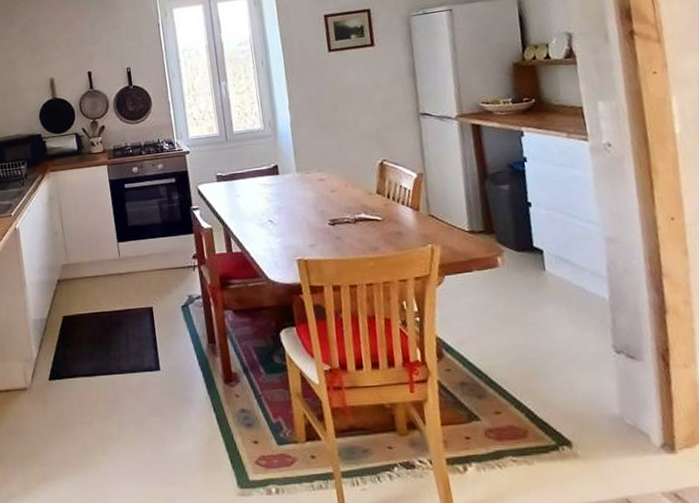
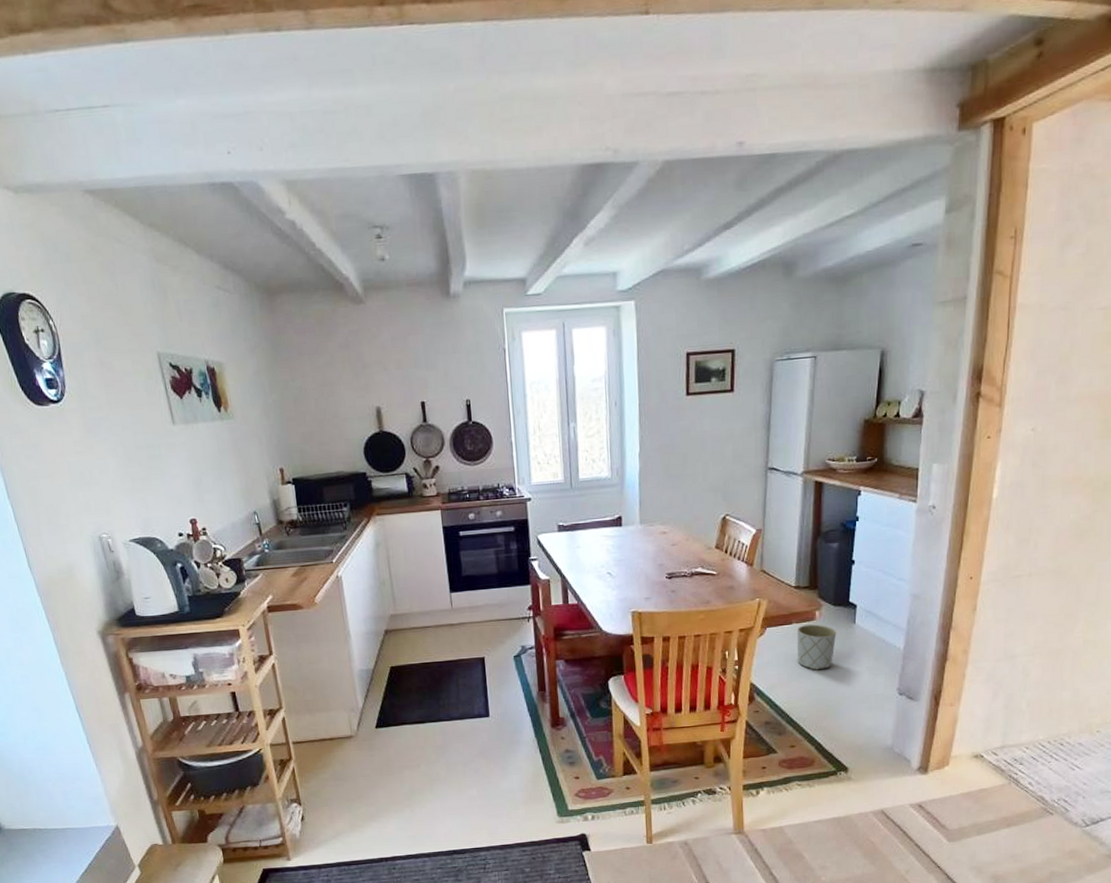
planter: none [480,271,527,324] -> present [797,624,837,671]

